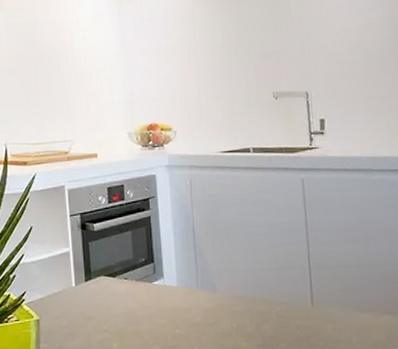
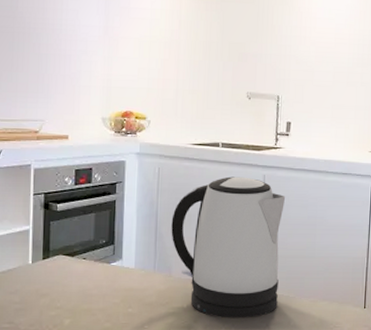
kettle: none [209,182,335,337] -> present [171,176,286,319]

